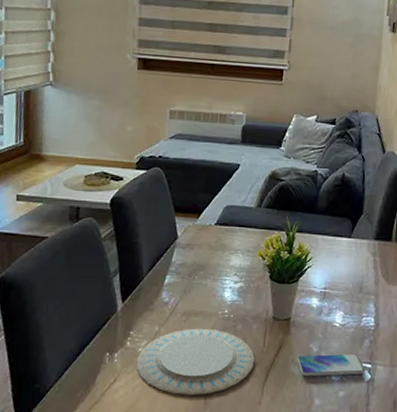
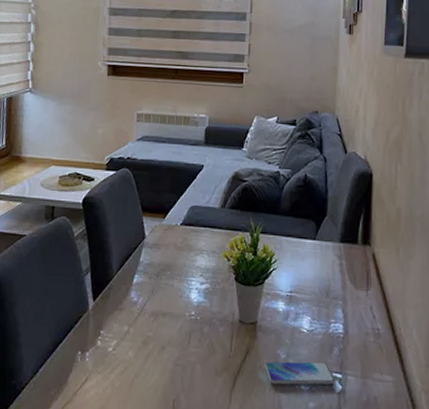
plate: present [136,328,255,395] -> none [106,329,222,399]

